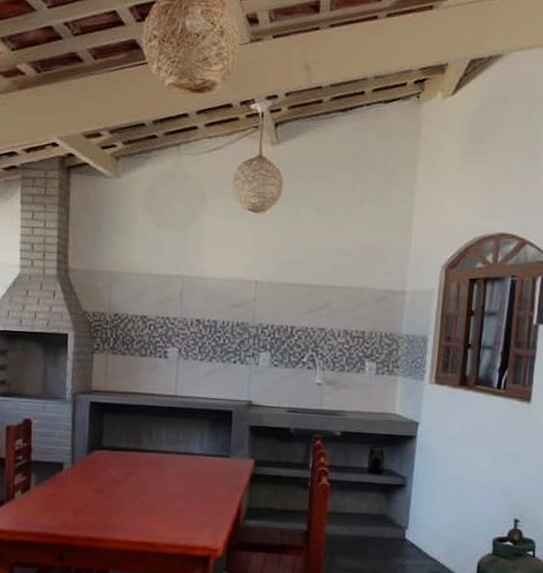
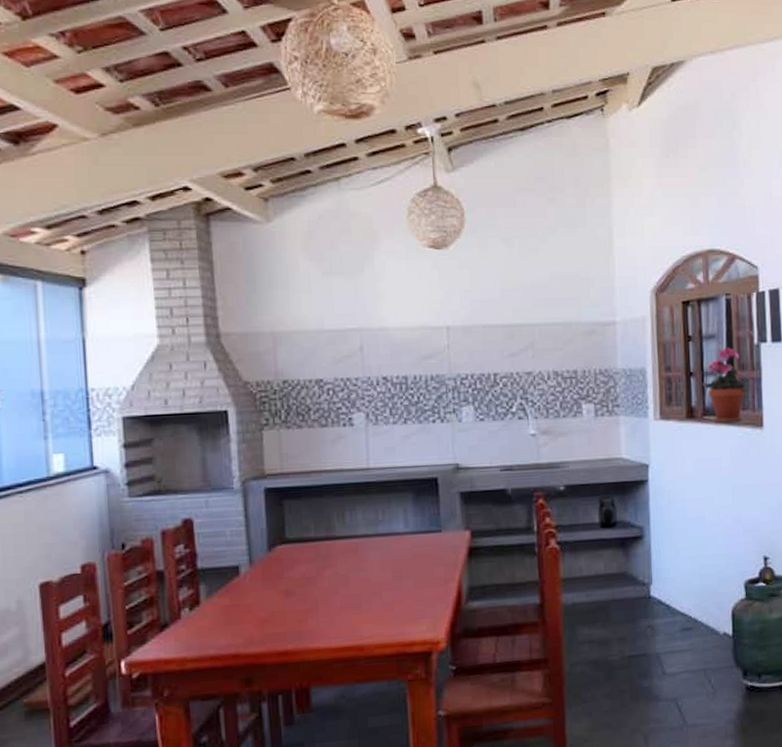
potted plant: none [477,325,522,395] -> present [701,348,749,424]

